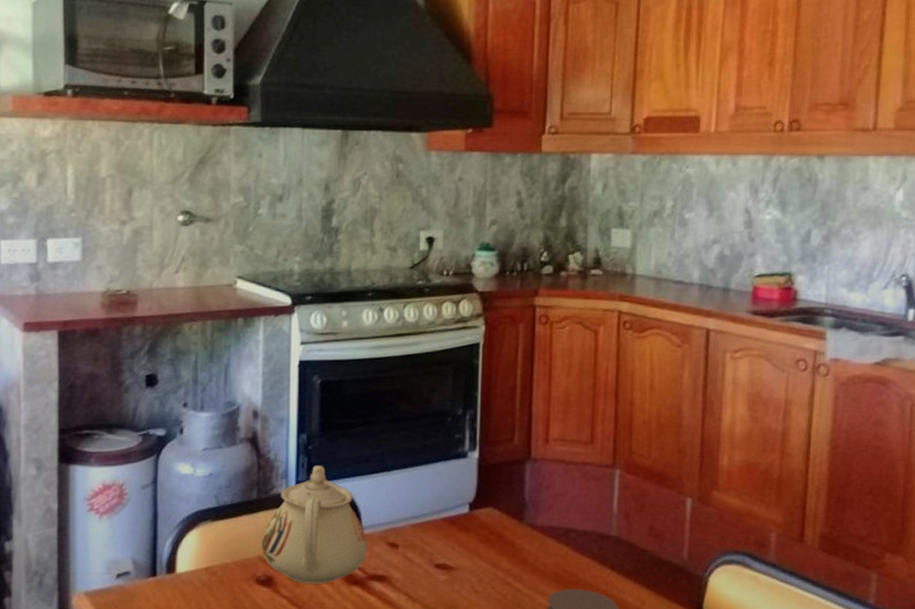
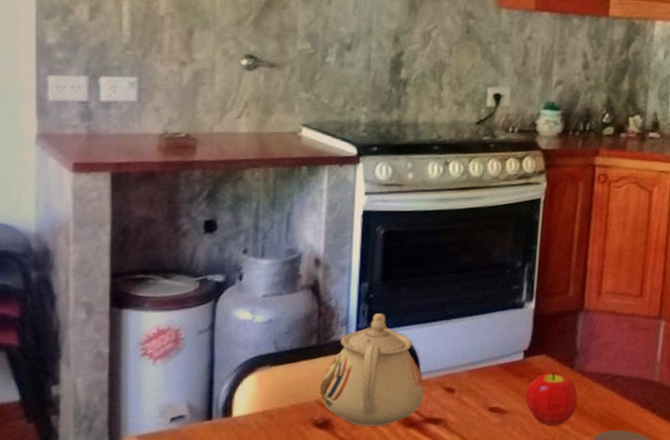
fruit: none [473,526,529,583] -> present [525,373,578,425]

